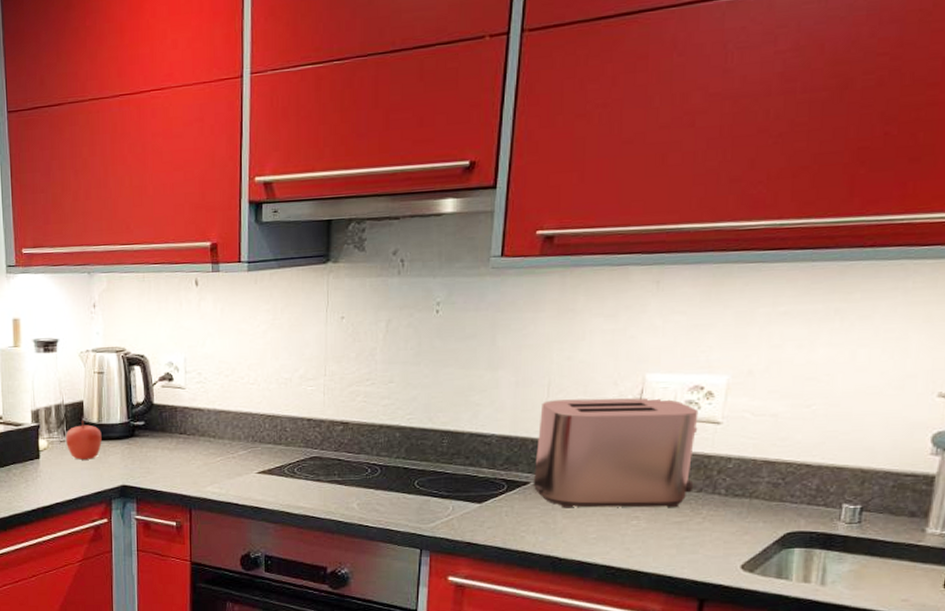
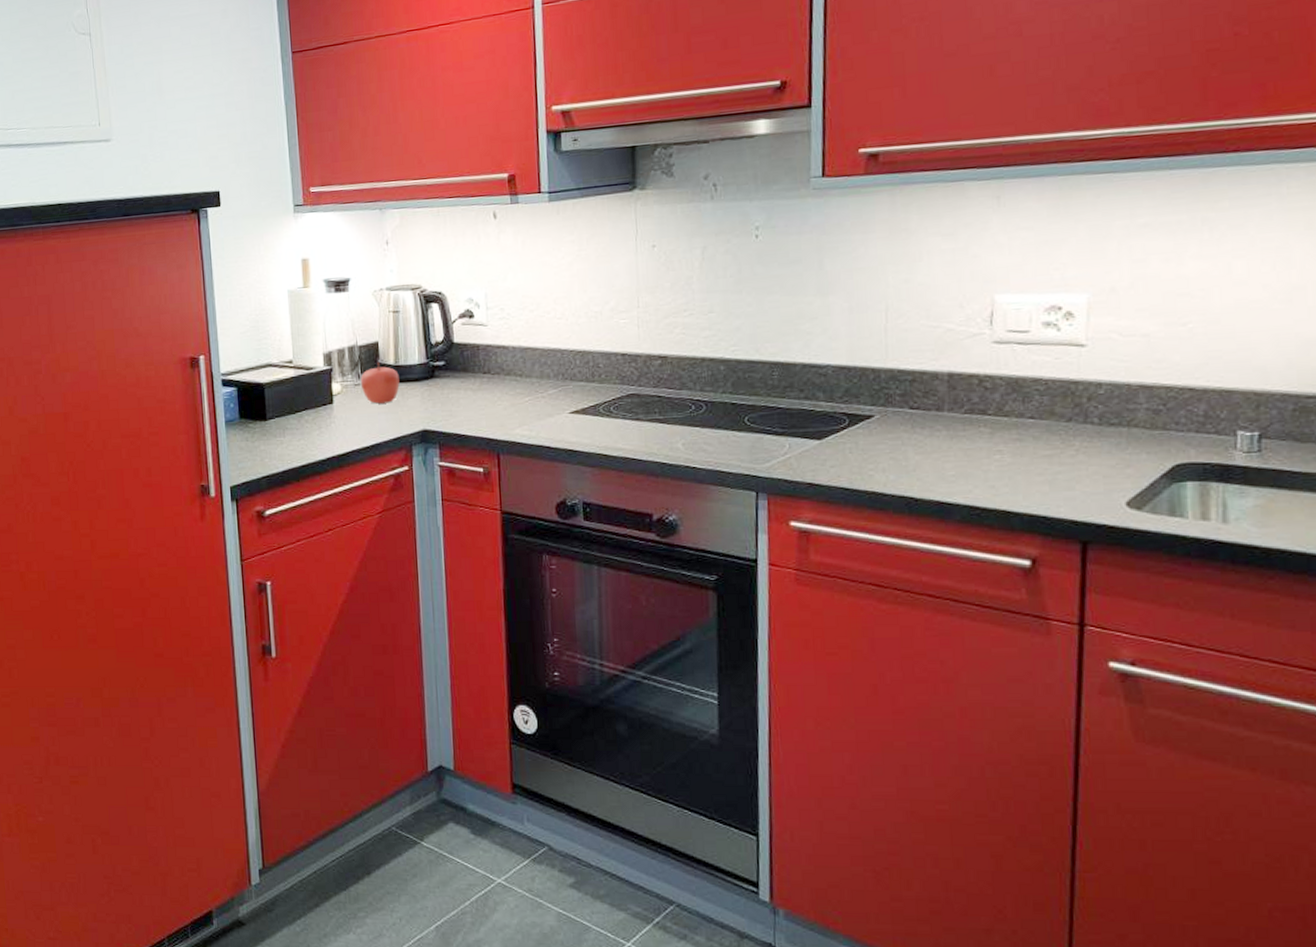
toaster: present [533,397,699,508] -> none [877,320,1062,442]

